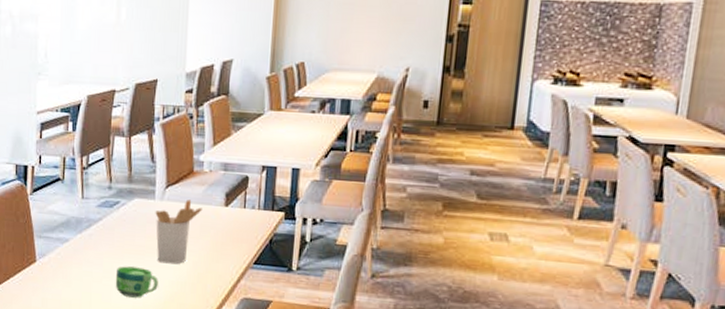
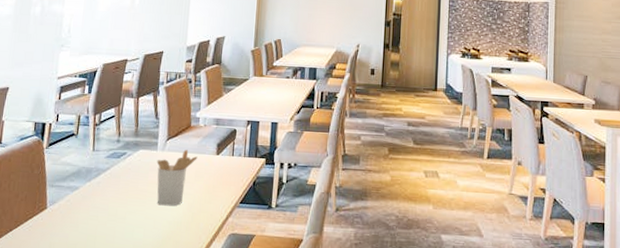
cup: present [115,266,158,298] -> none [118,209,157,238]

